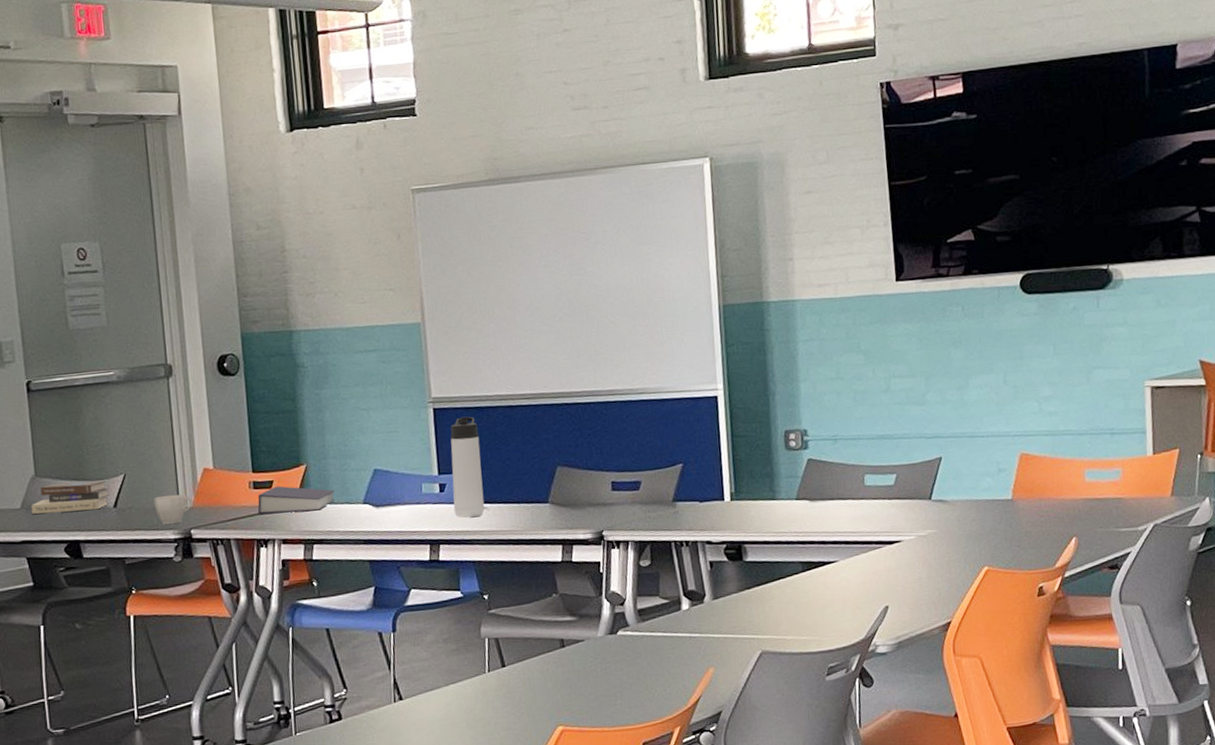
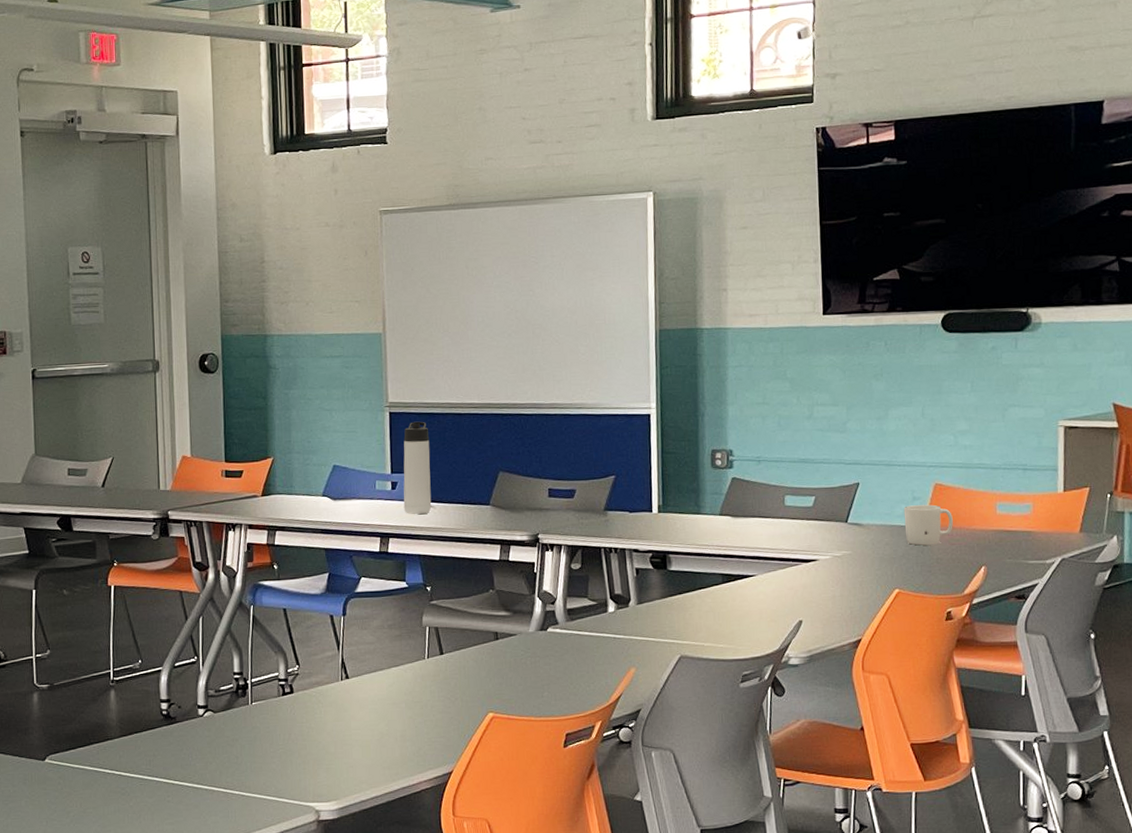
books: present [31,480,110,514] -> none [30,461,99,490]
cup: present [154,494,193,524] -> none [137,478,171,505]
book: present [257,486,335,514] -> none [228,475,297,501]
mug: none [989,475,1041,520] -> present [903,504,953,546]

